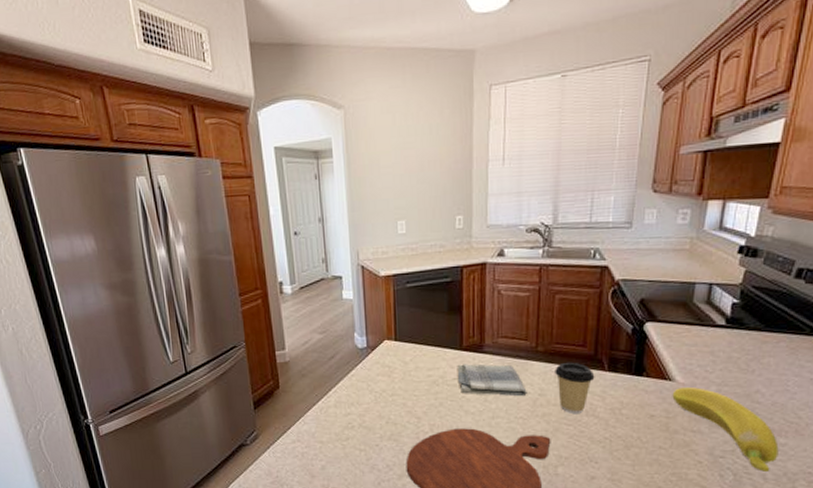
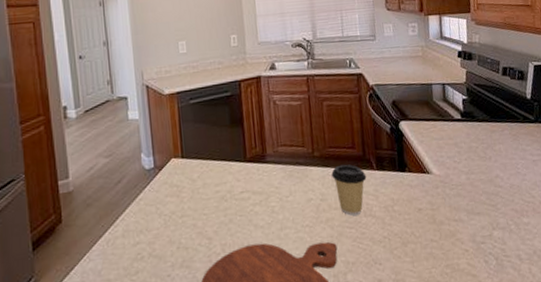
dish towel: present [457,364,527,397] -> none [243,173,310,207]
fruit: present [672,387,779,472] -> none [432,177,526,253]

